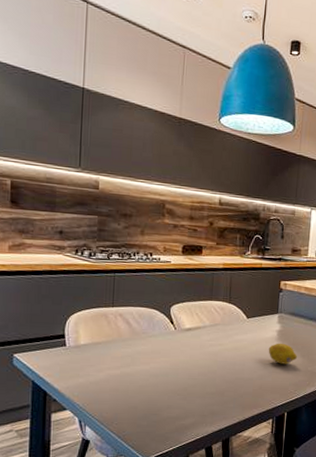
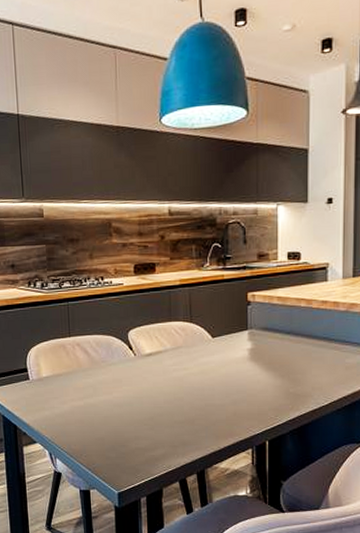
fruit: present [268,343,297,364] -> none [240,363,275,387]

